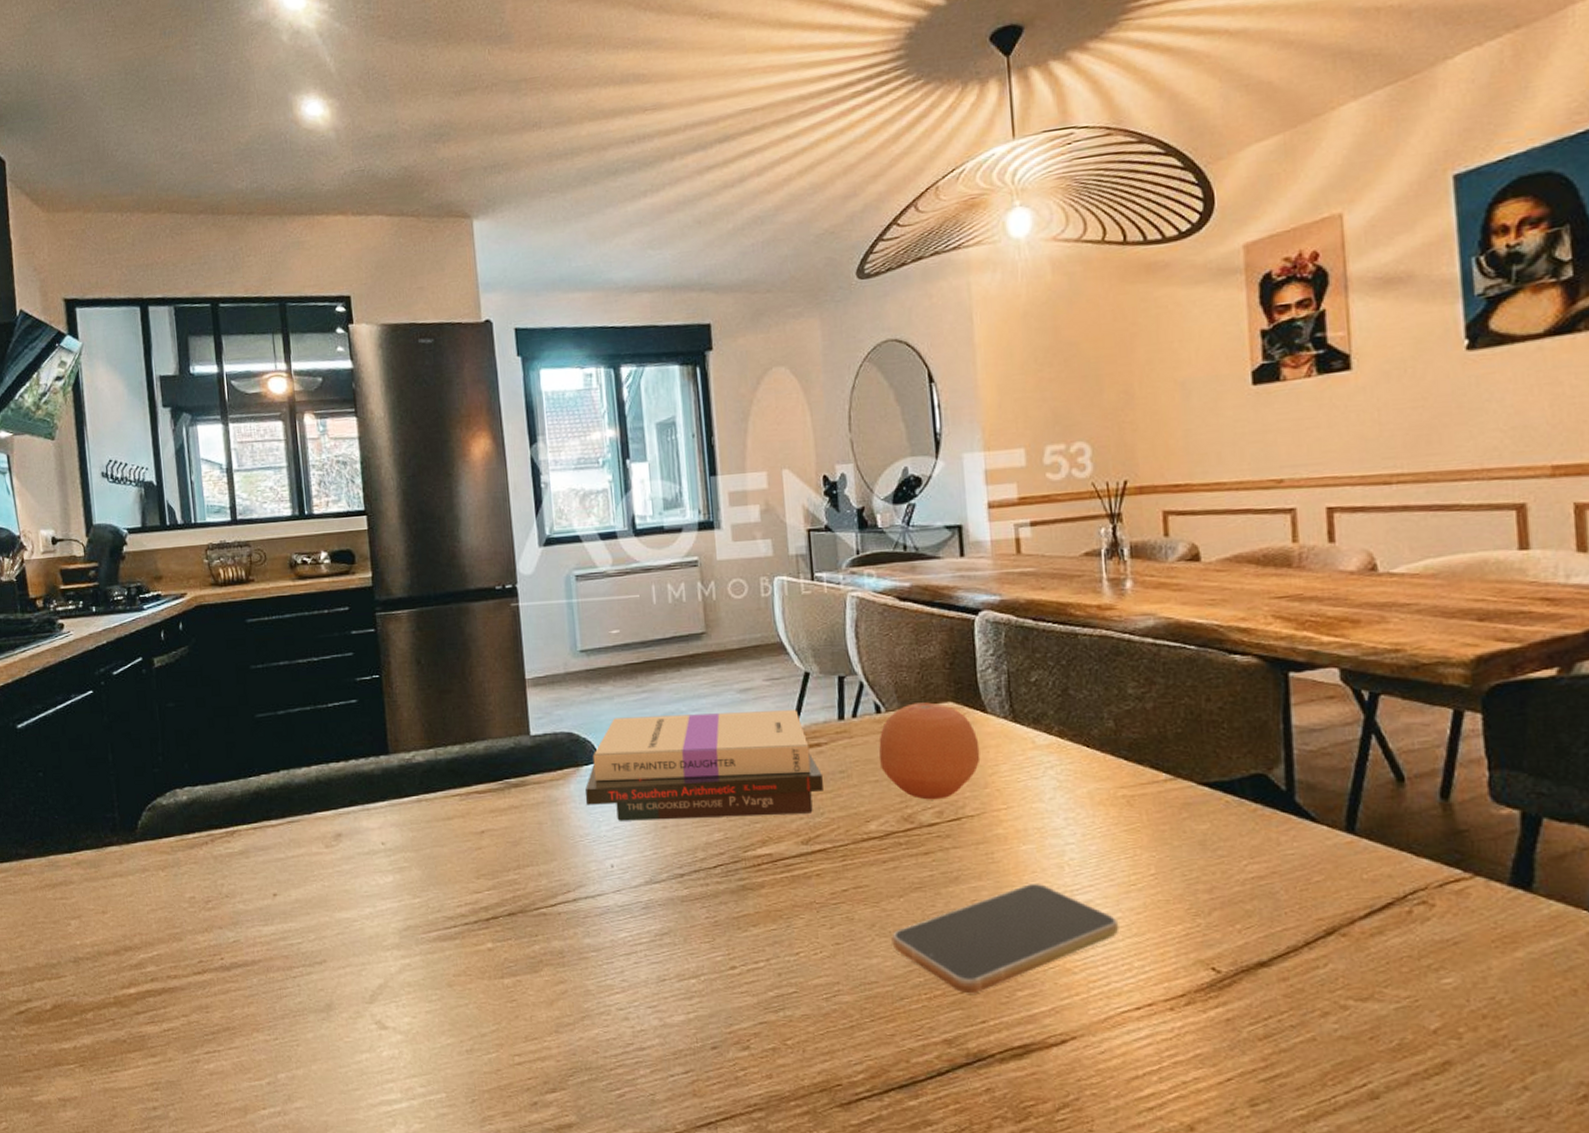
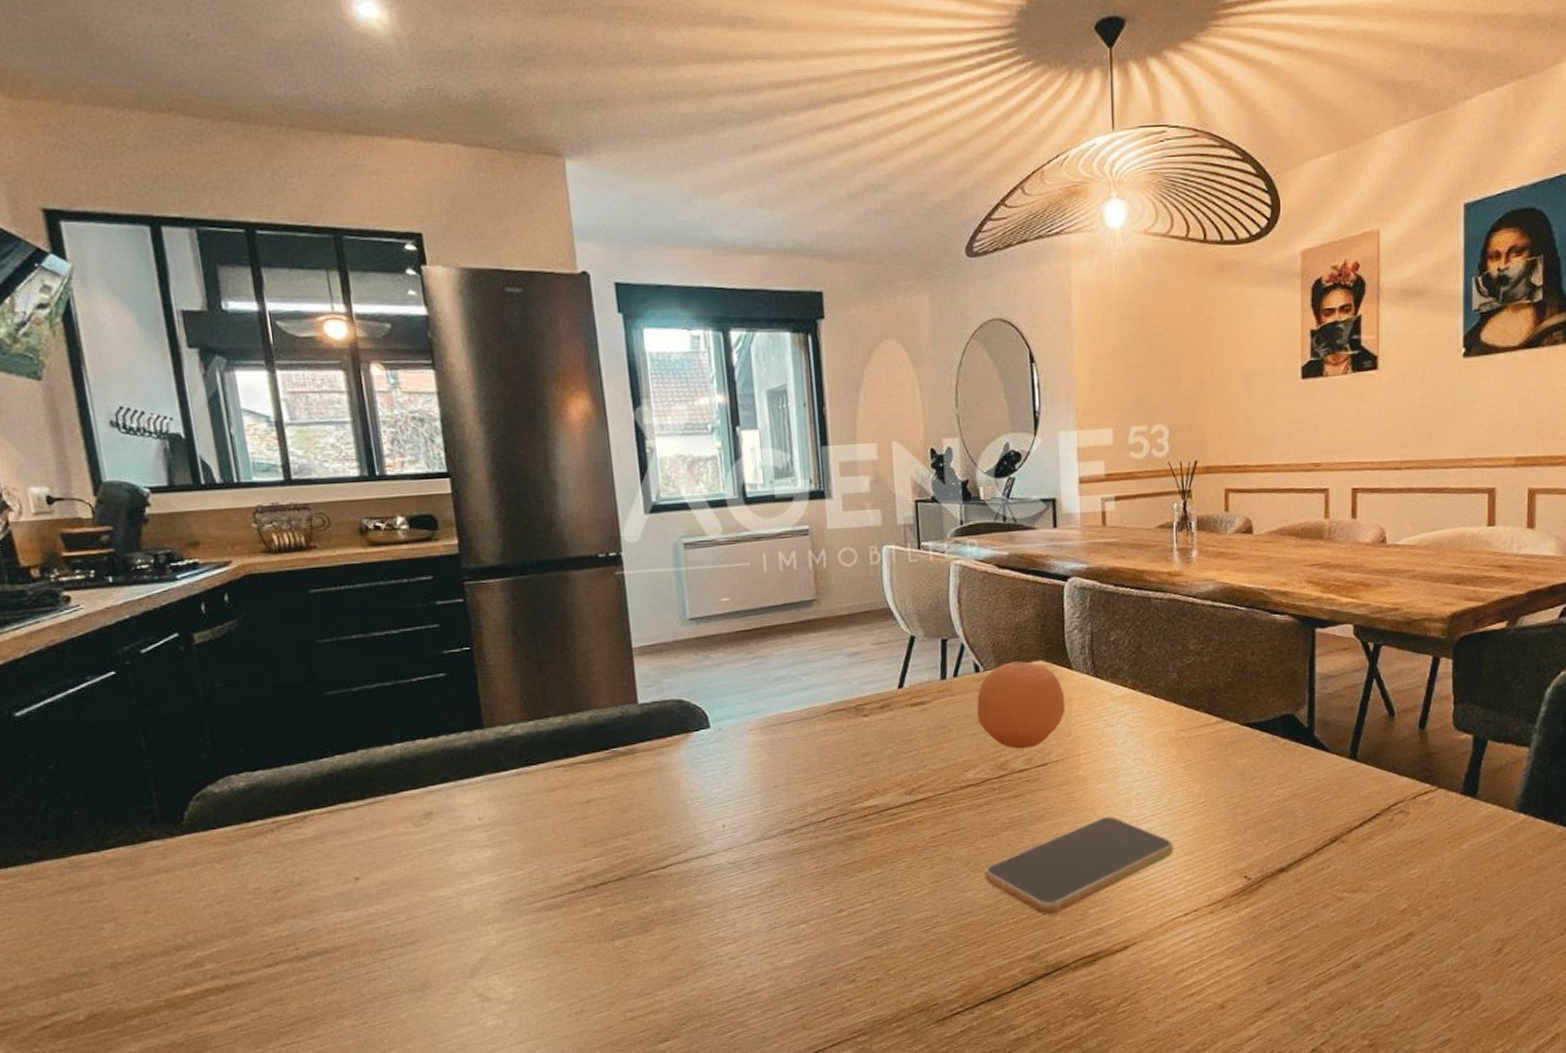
books: present [585,710,824,821] -> none [695,671,927,783]

